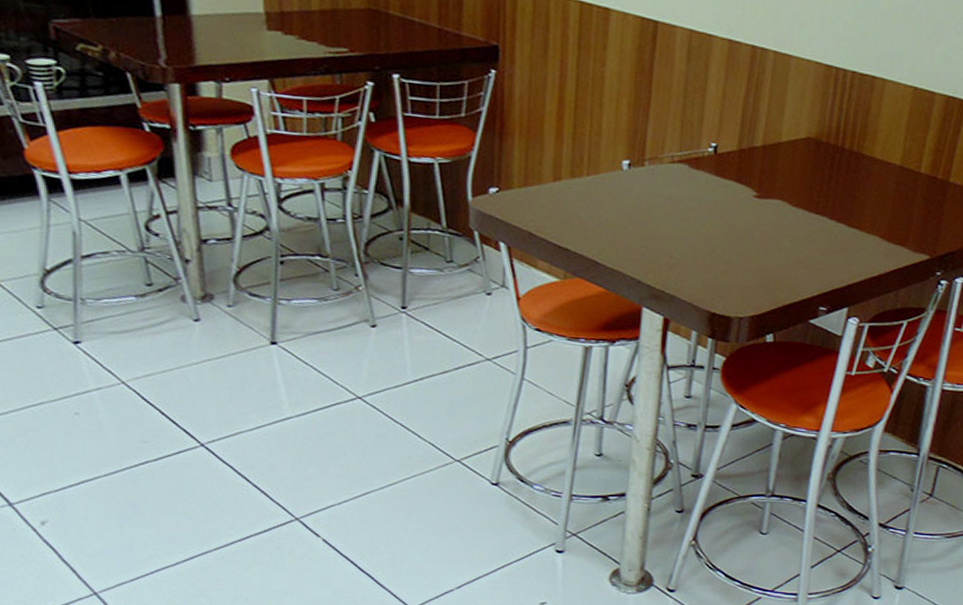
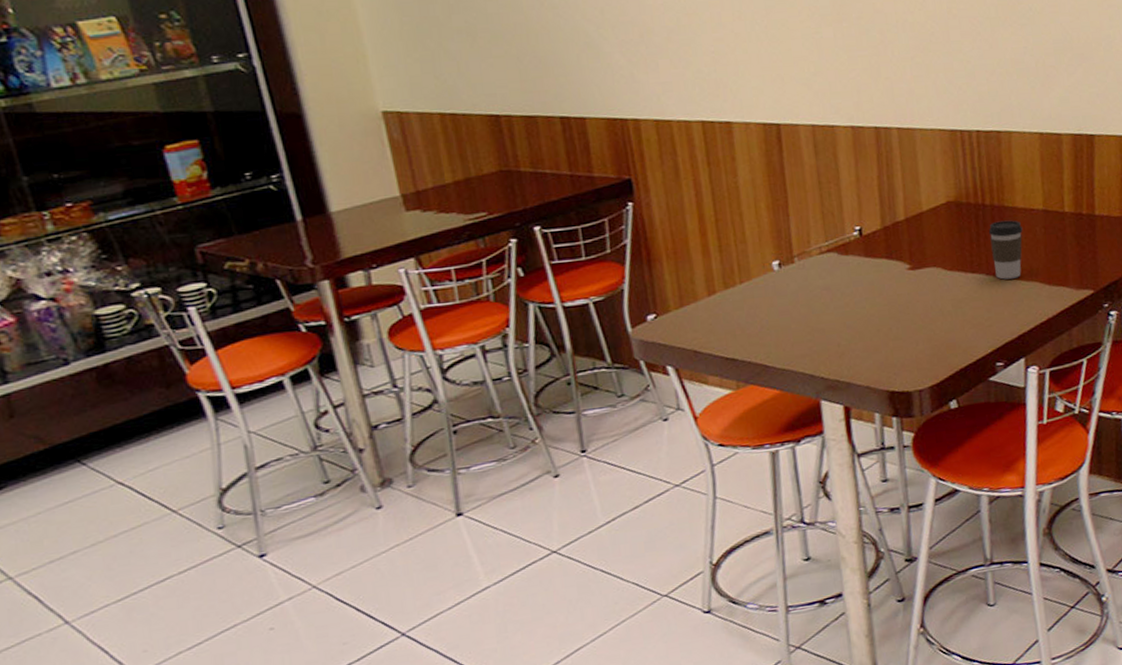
coffee cup: none [839,167,876,228] -> present [988,220,1023,280]

